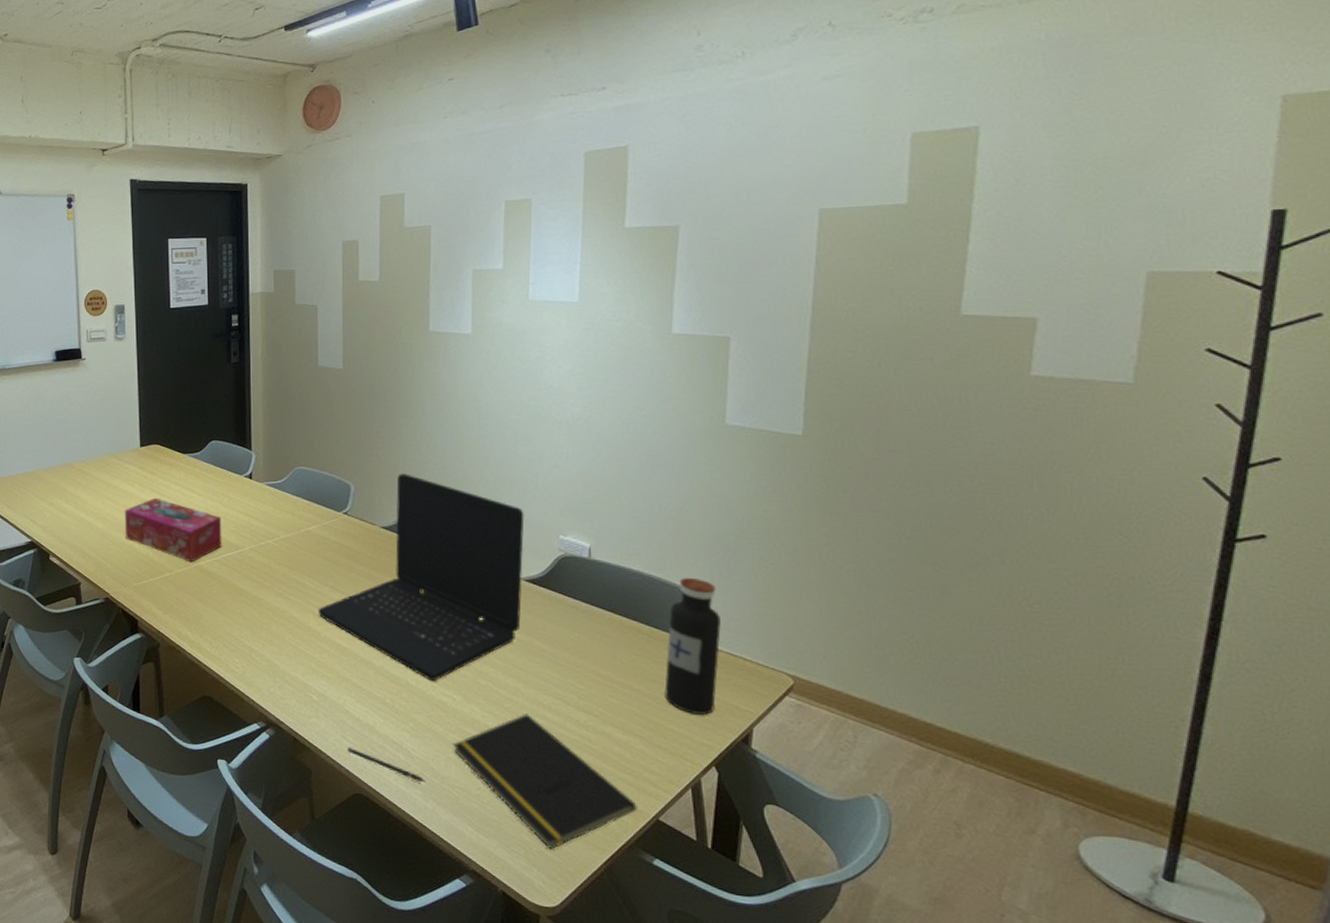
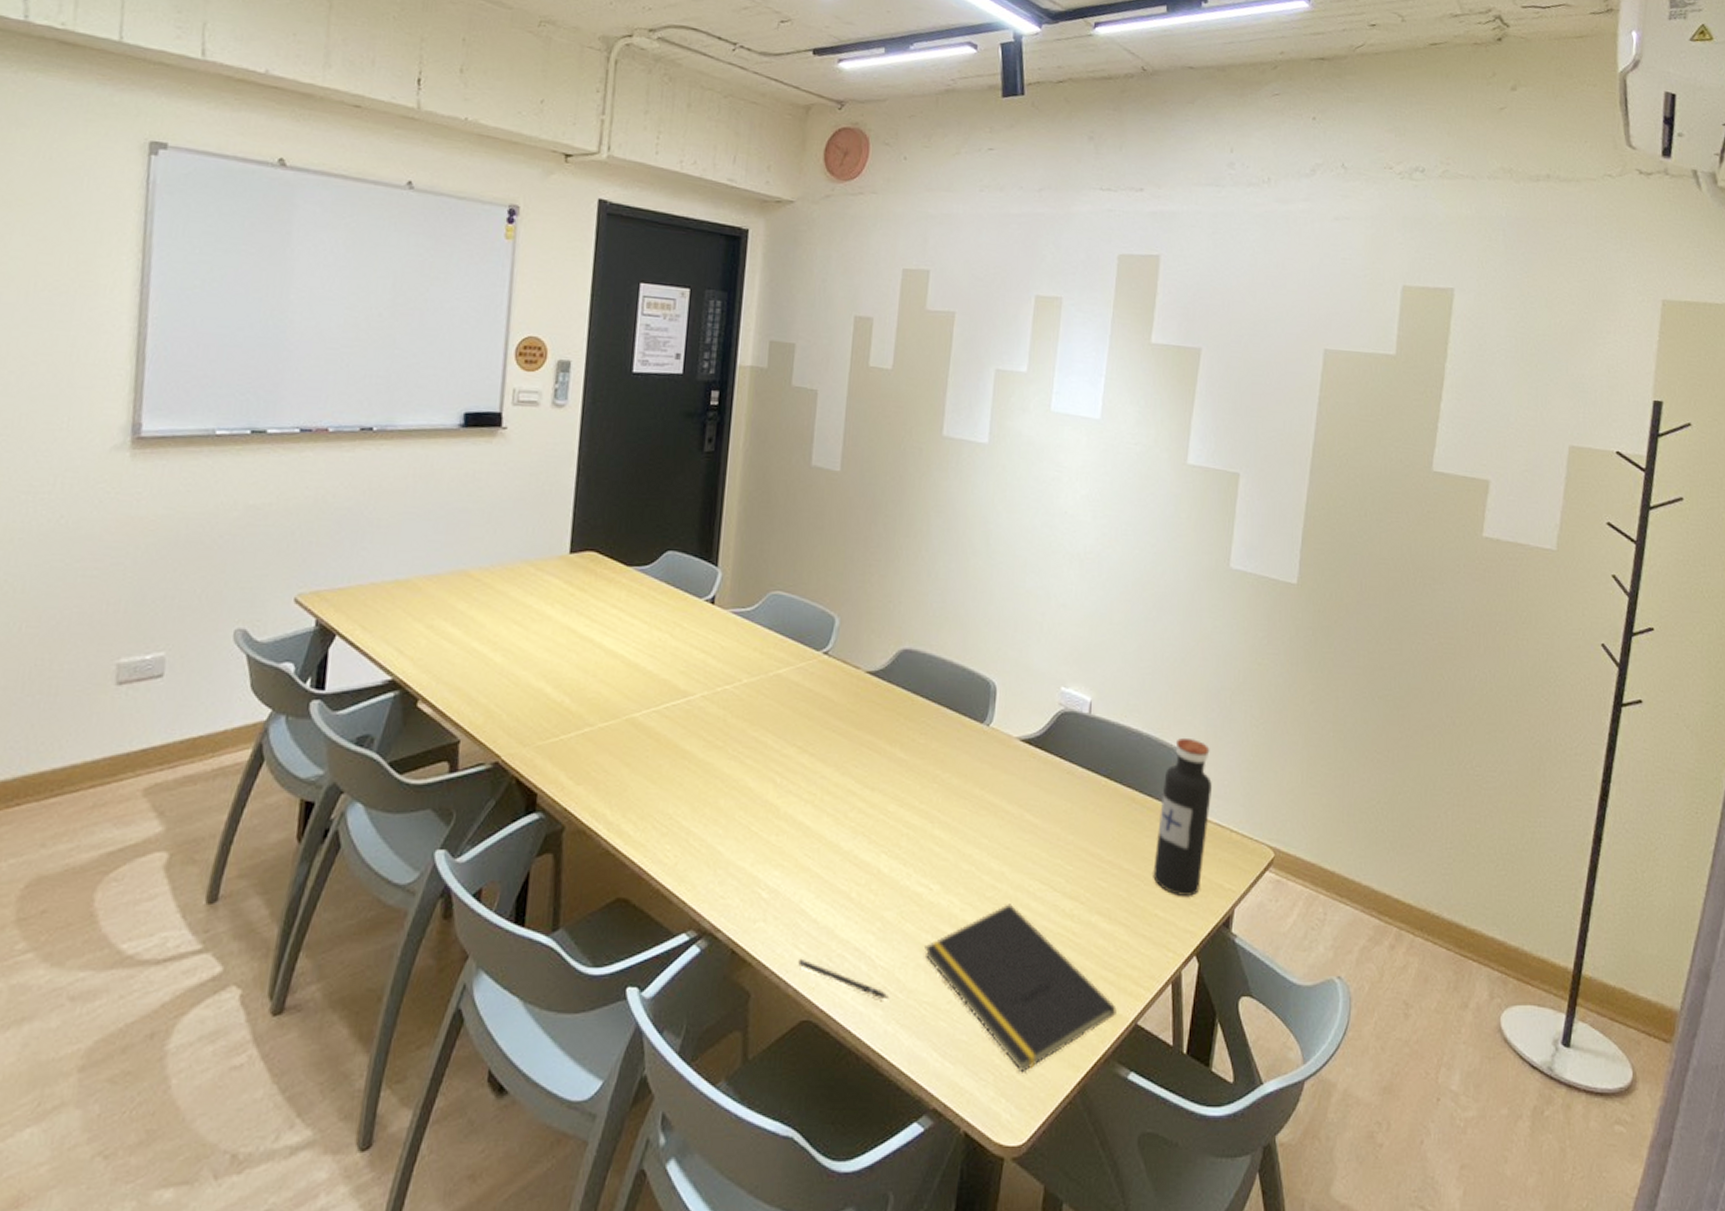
tissue box: present [124,497,222,563] -> none [533,623,669,714]
laptop: present [318,473,525,682] -> none [779,606,1027,868]

